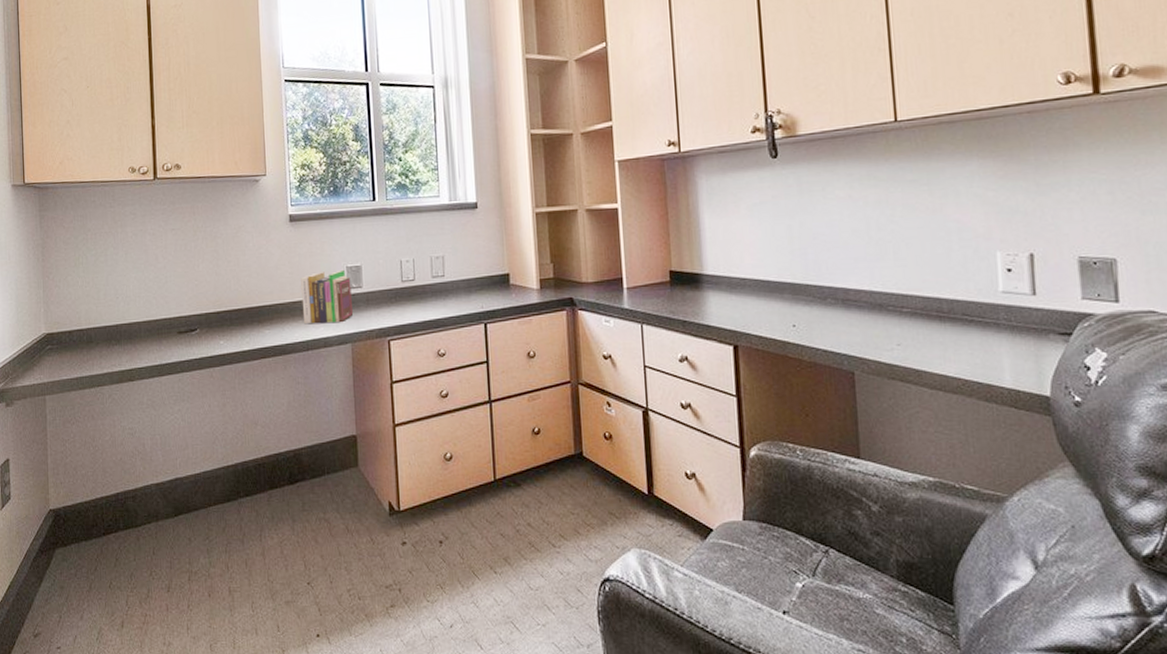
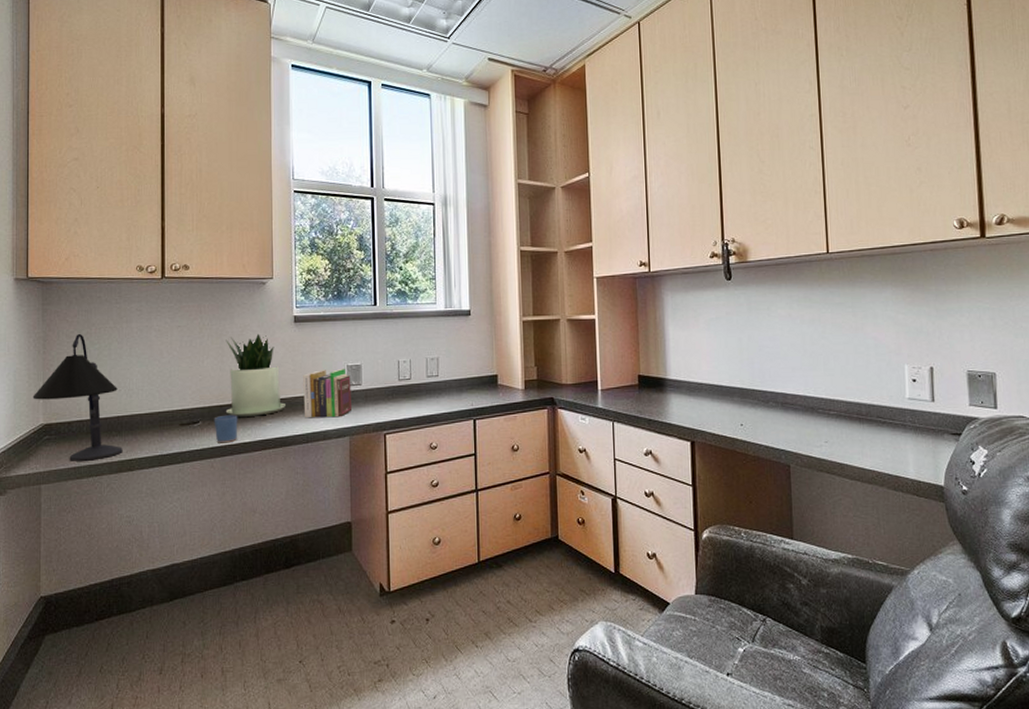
desk lamp: none [34,239,123,372] -> present [32,333,123,461]
mug: none [211,321,236,352] -> present [214,414,238,444]
planter: none [220,234,285,324] -> present [225,333,287,417]

